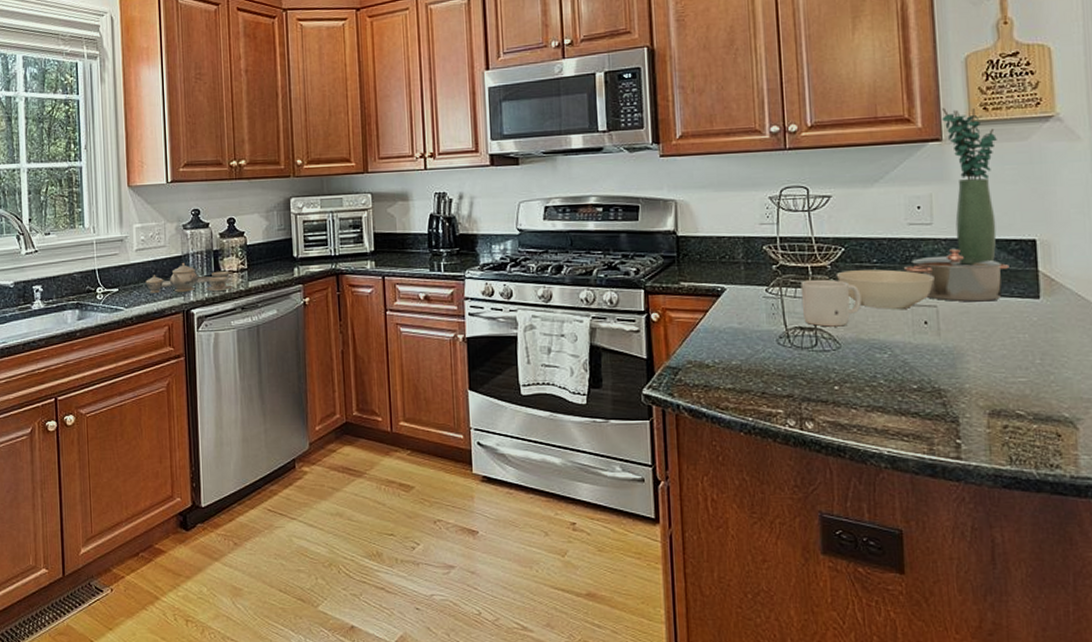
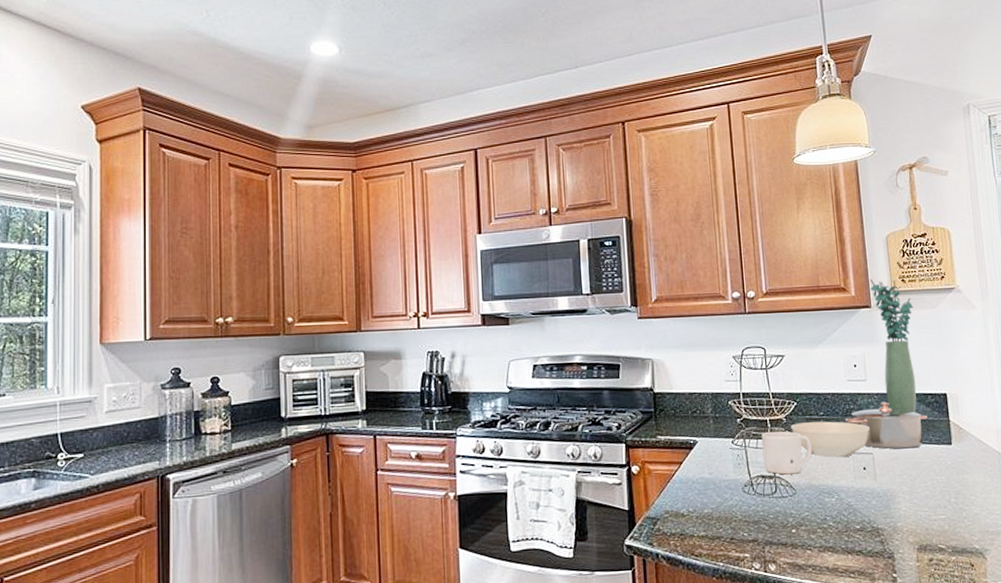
tea set: present [145,262,234,293] -> none [116,424,215,458]

